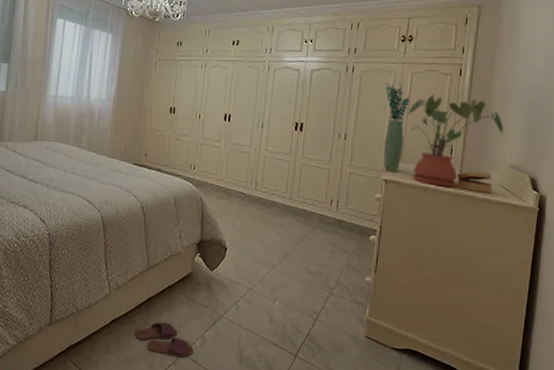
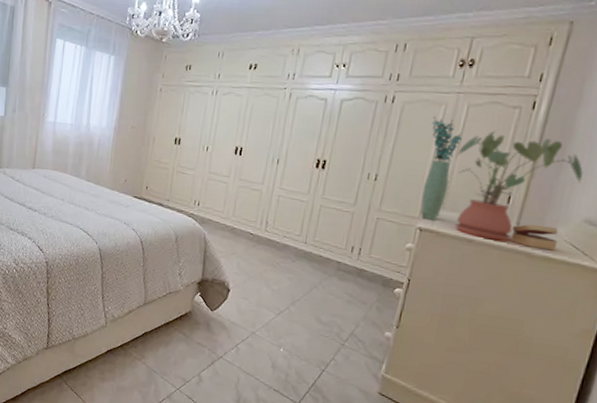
slippers: present [135,322,193,358] -> none [130,356,189,393]

